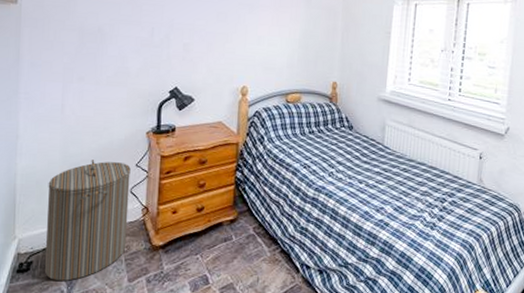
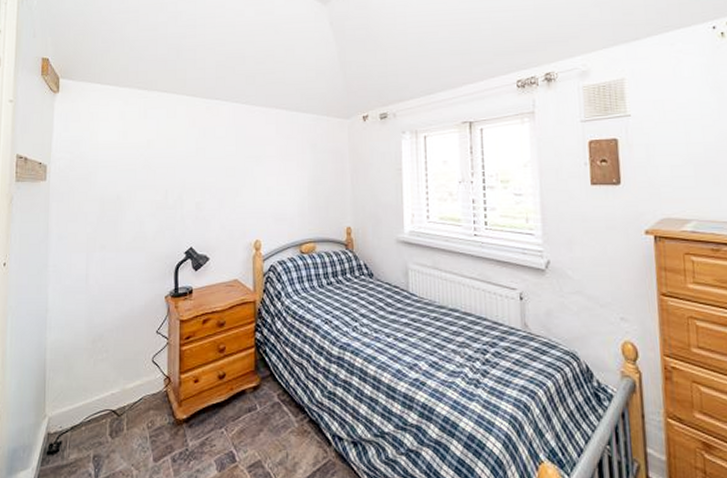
laundry hamper: present [44,160,131,281] -> none [72,329,152,462]

